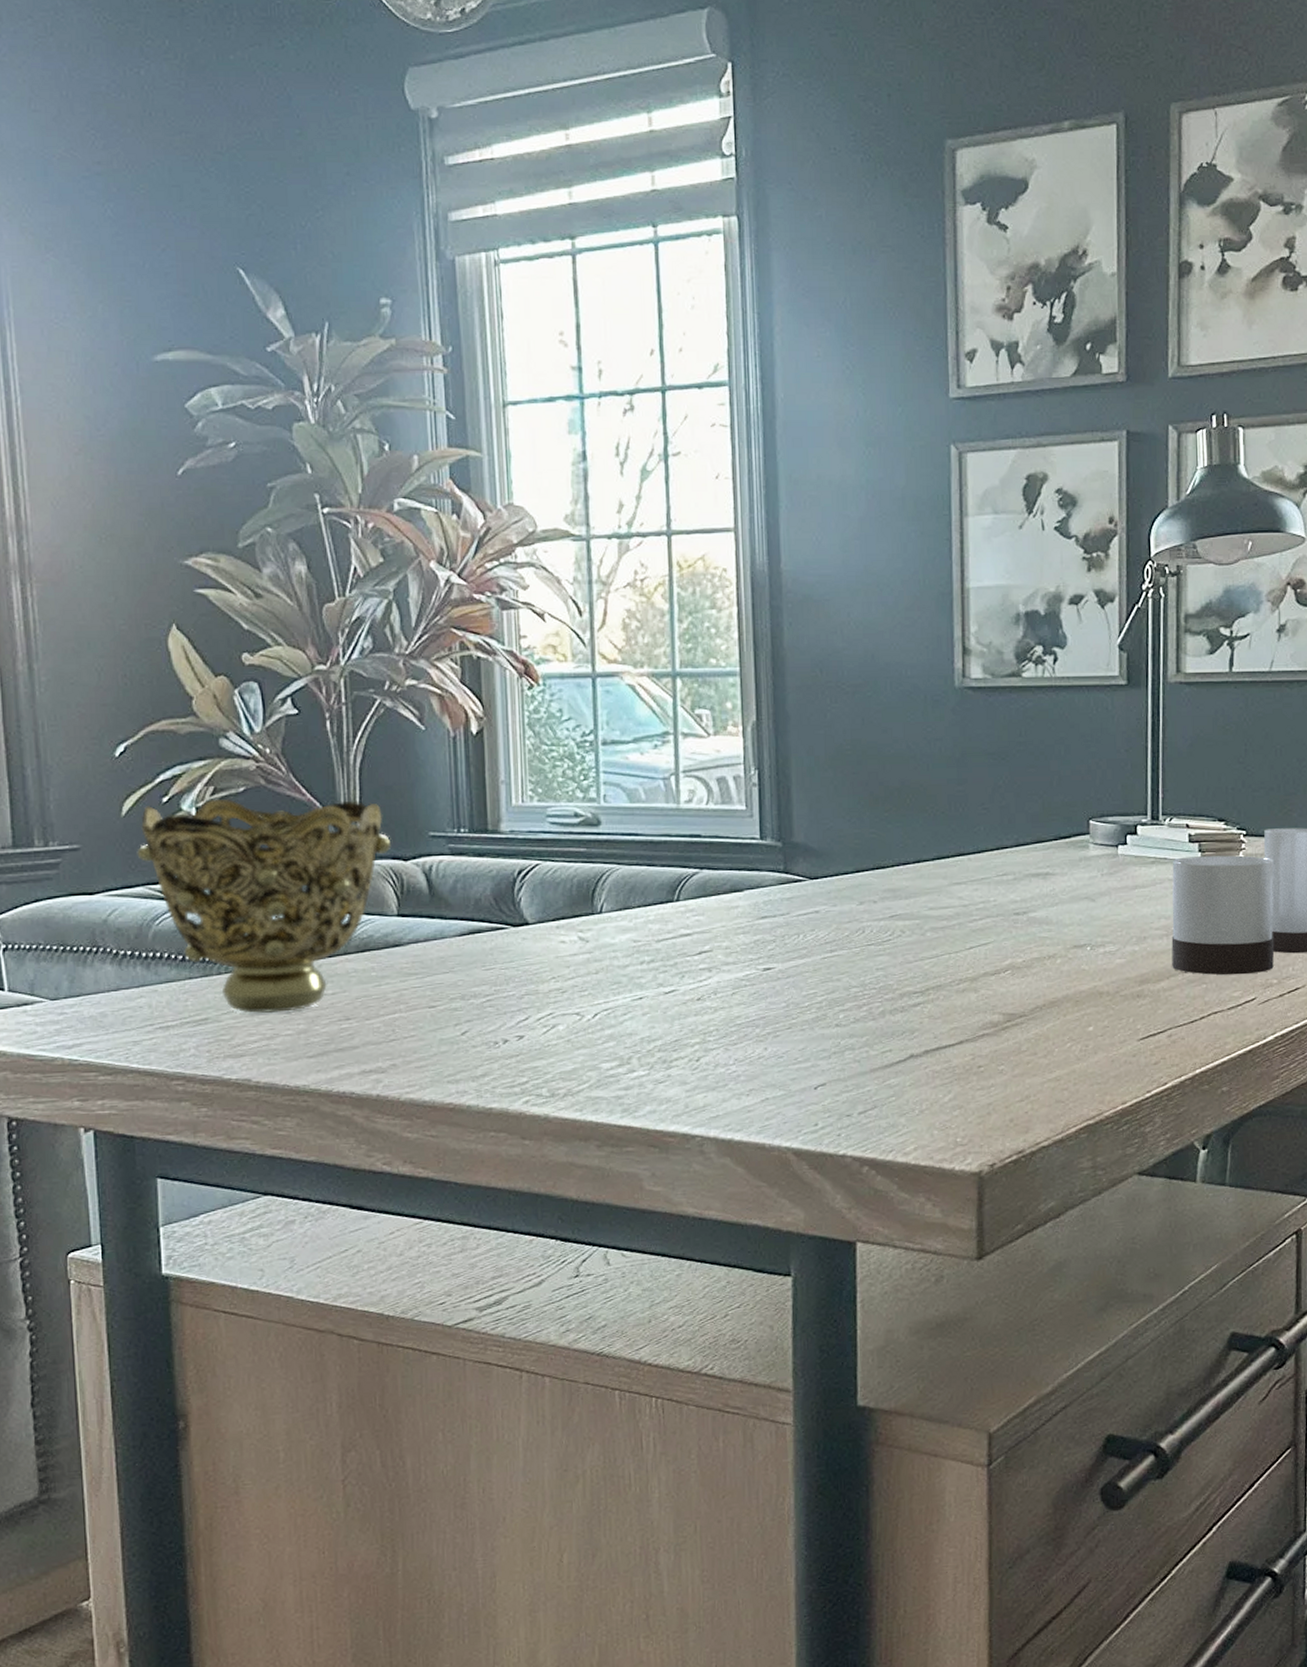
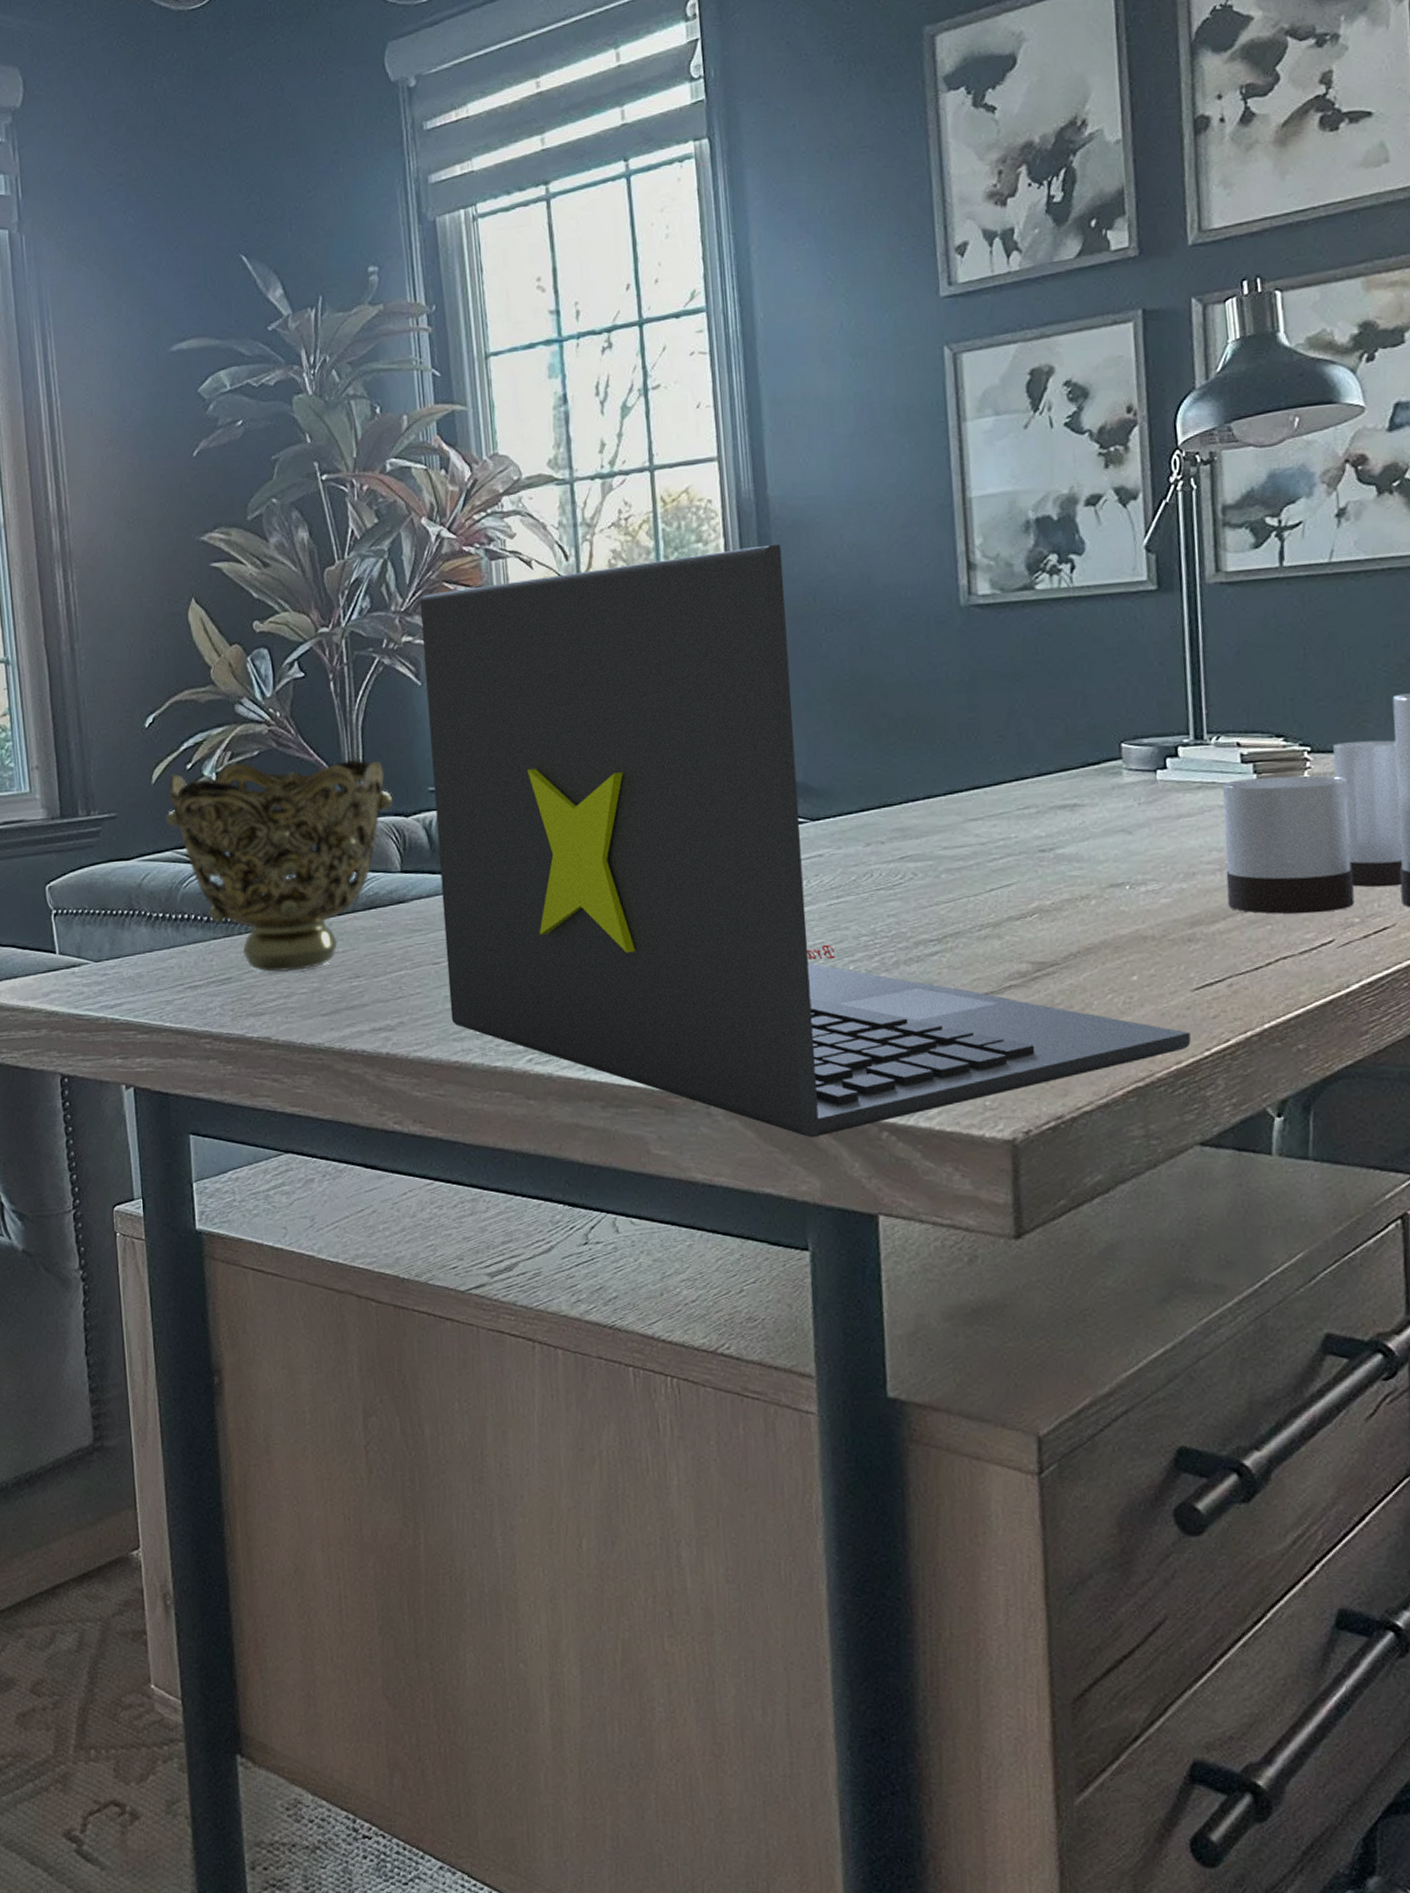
laptop: none [425,616,1135,1173] -> present [419,544,1191,1138]

